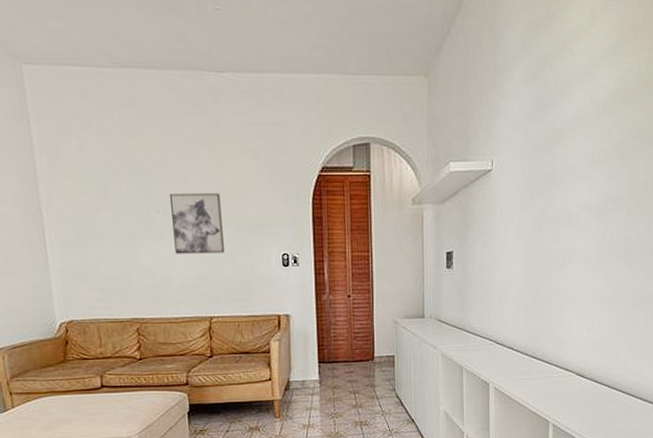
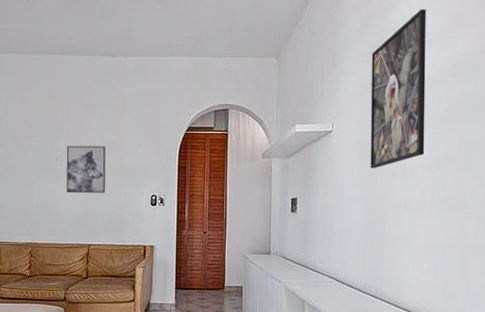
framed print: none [533,15,599,214] -> present [370,9,426,168]

